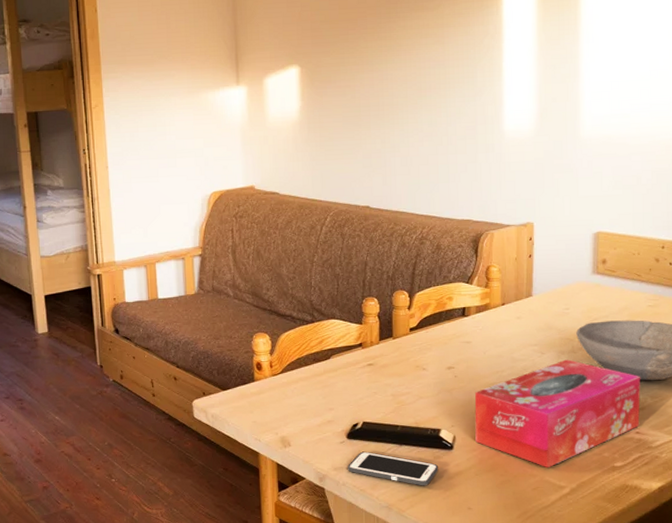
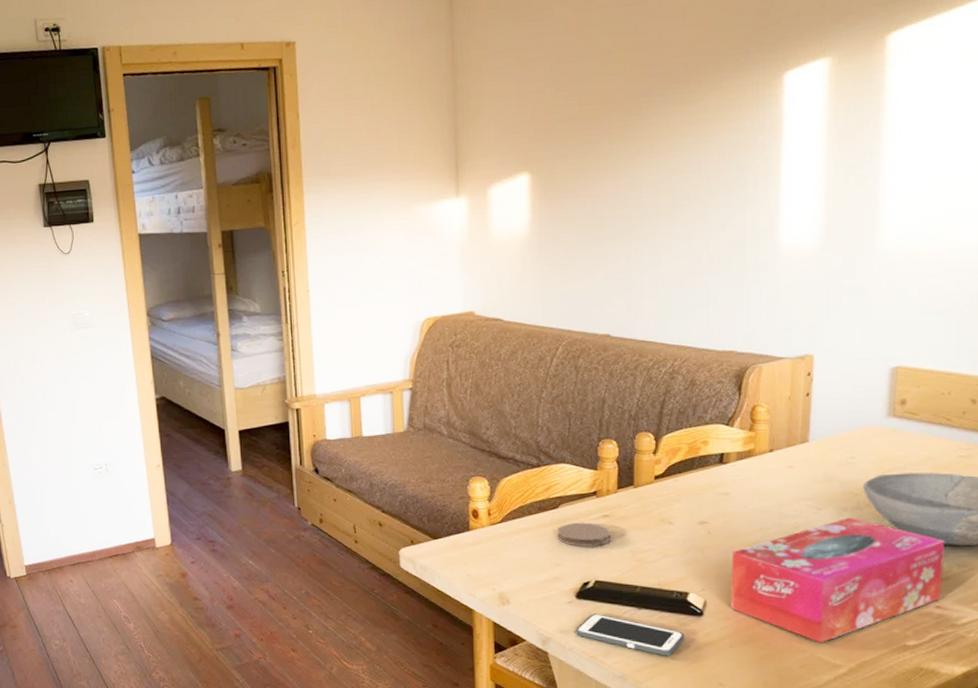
coaster: none [329,371,375,393] -> present [557,522,611,547]

